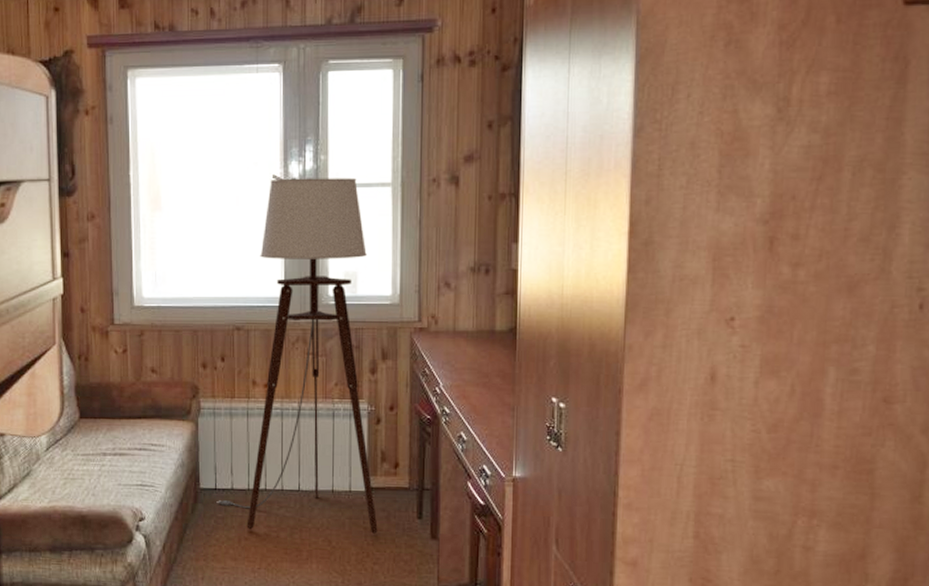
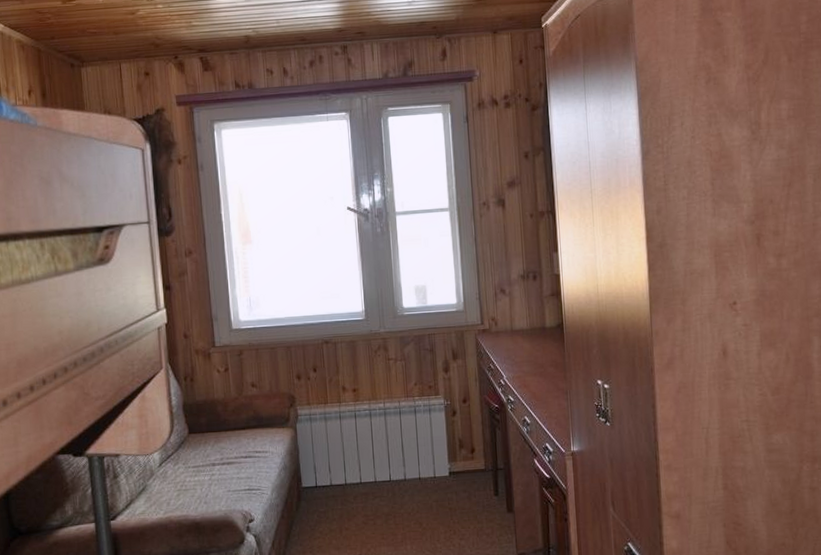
floor lamp: present [216,178,378,534] -> none [318,205,462,521]

